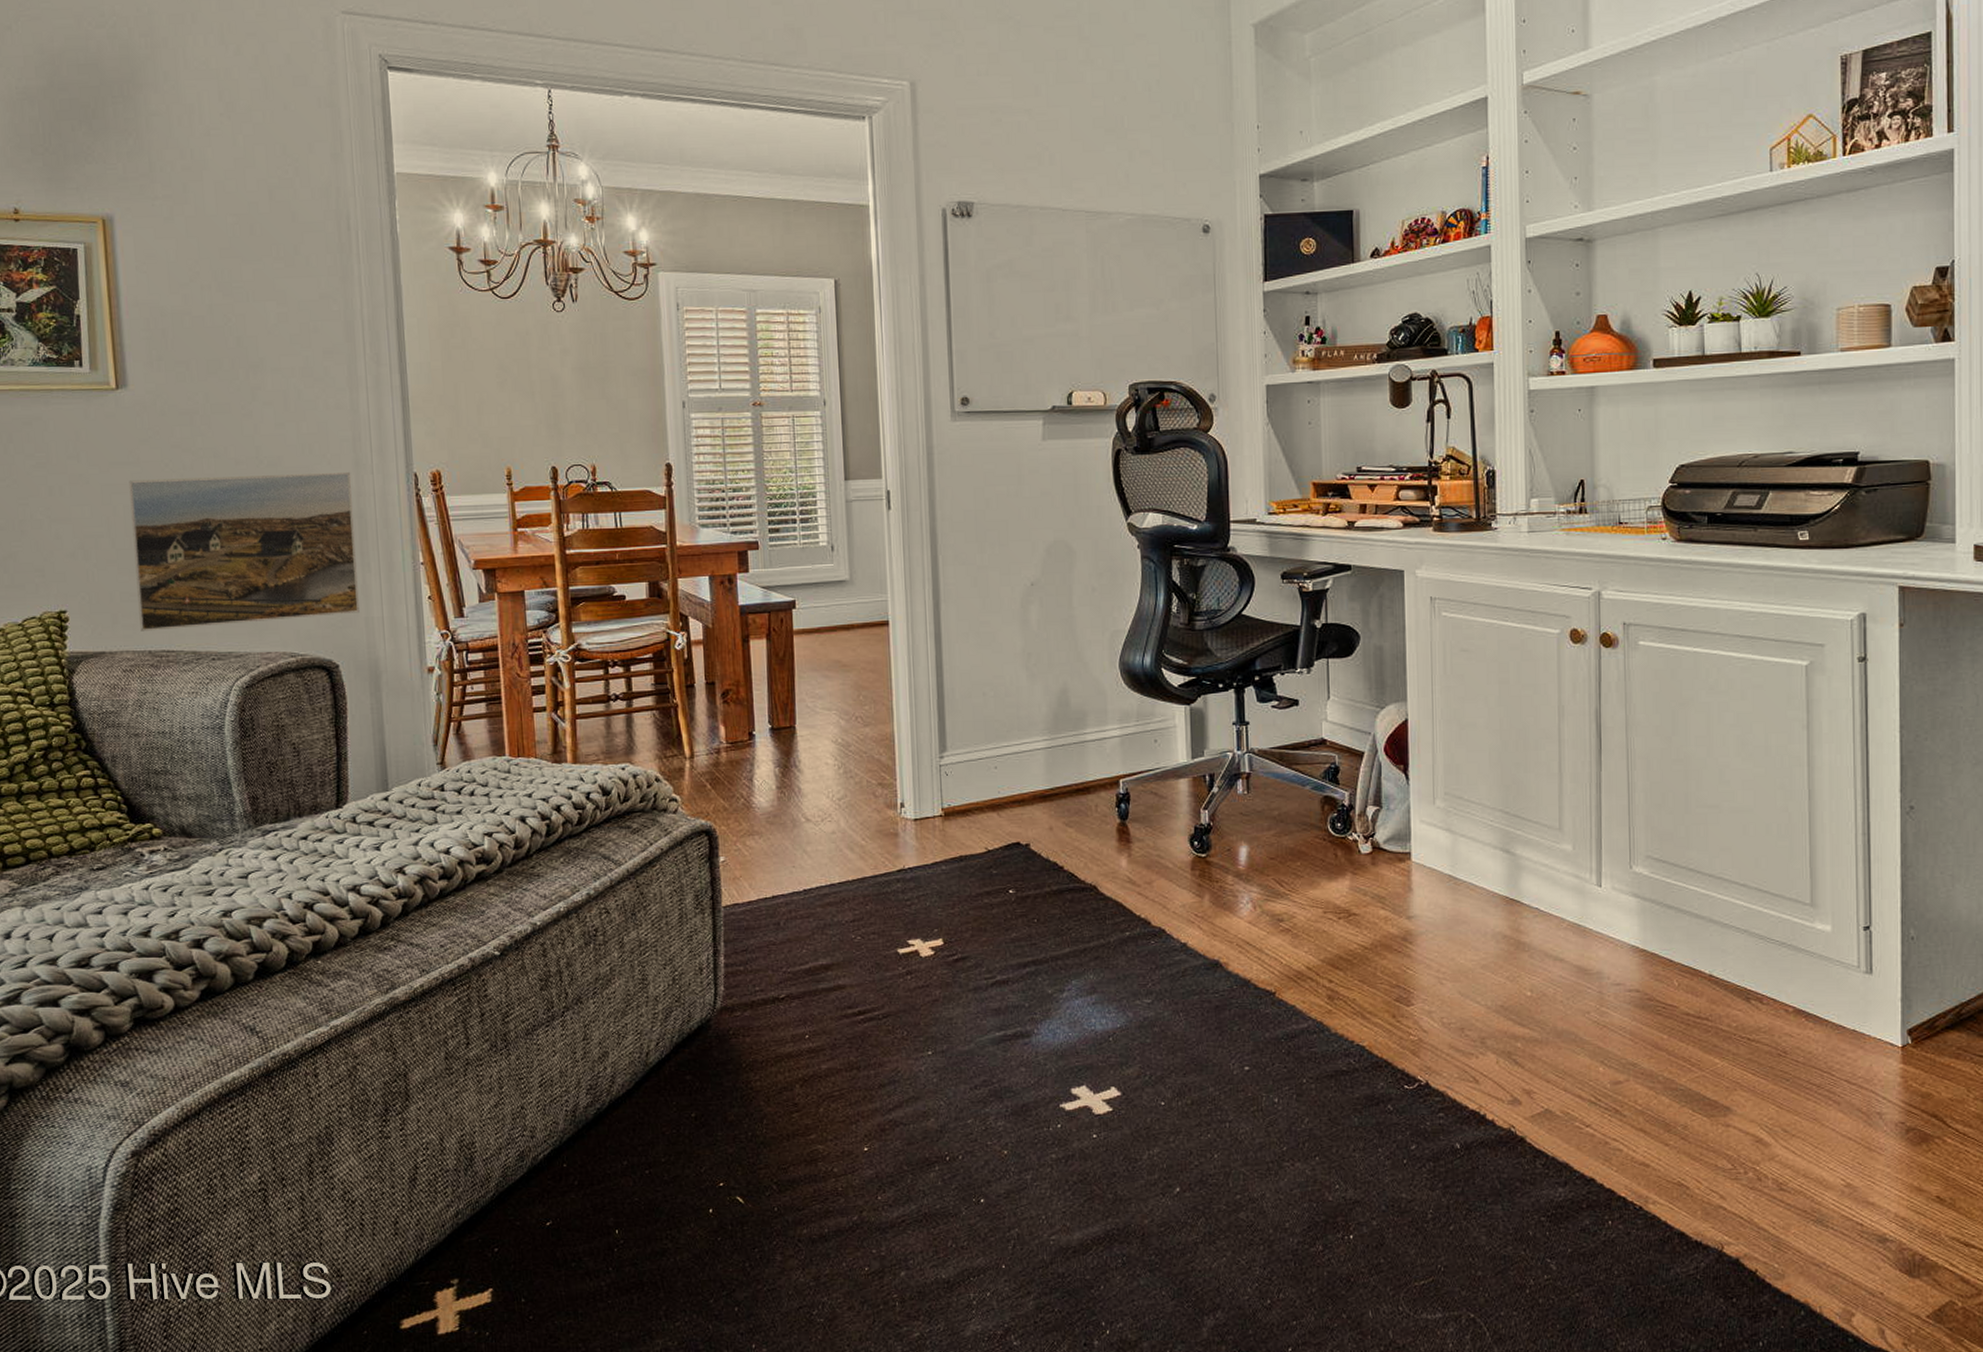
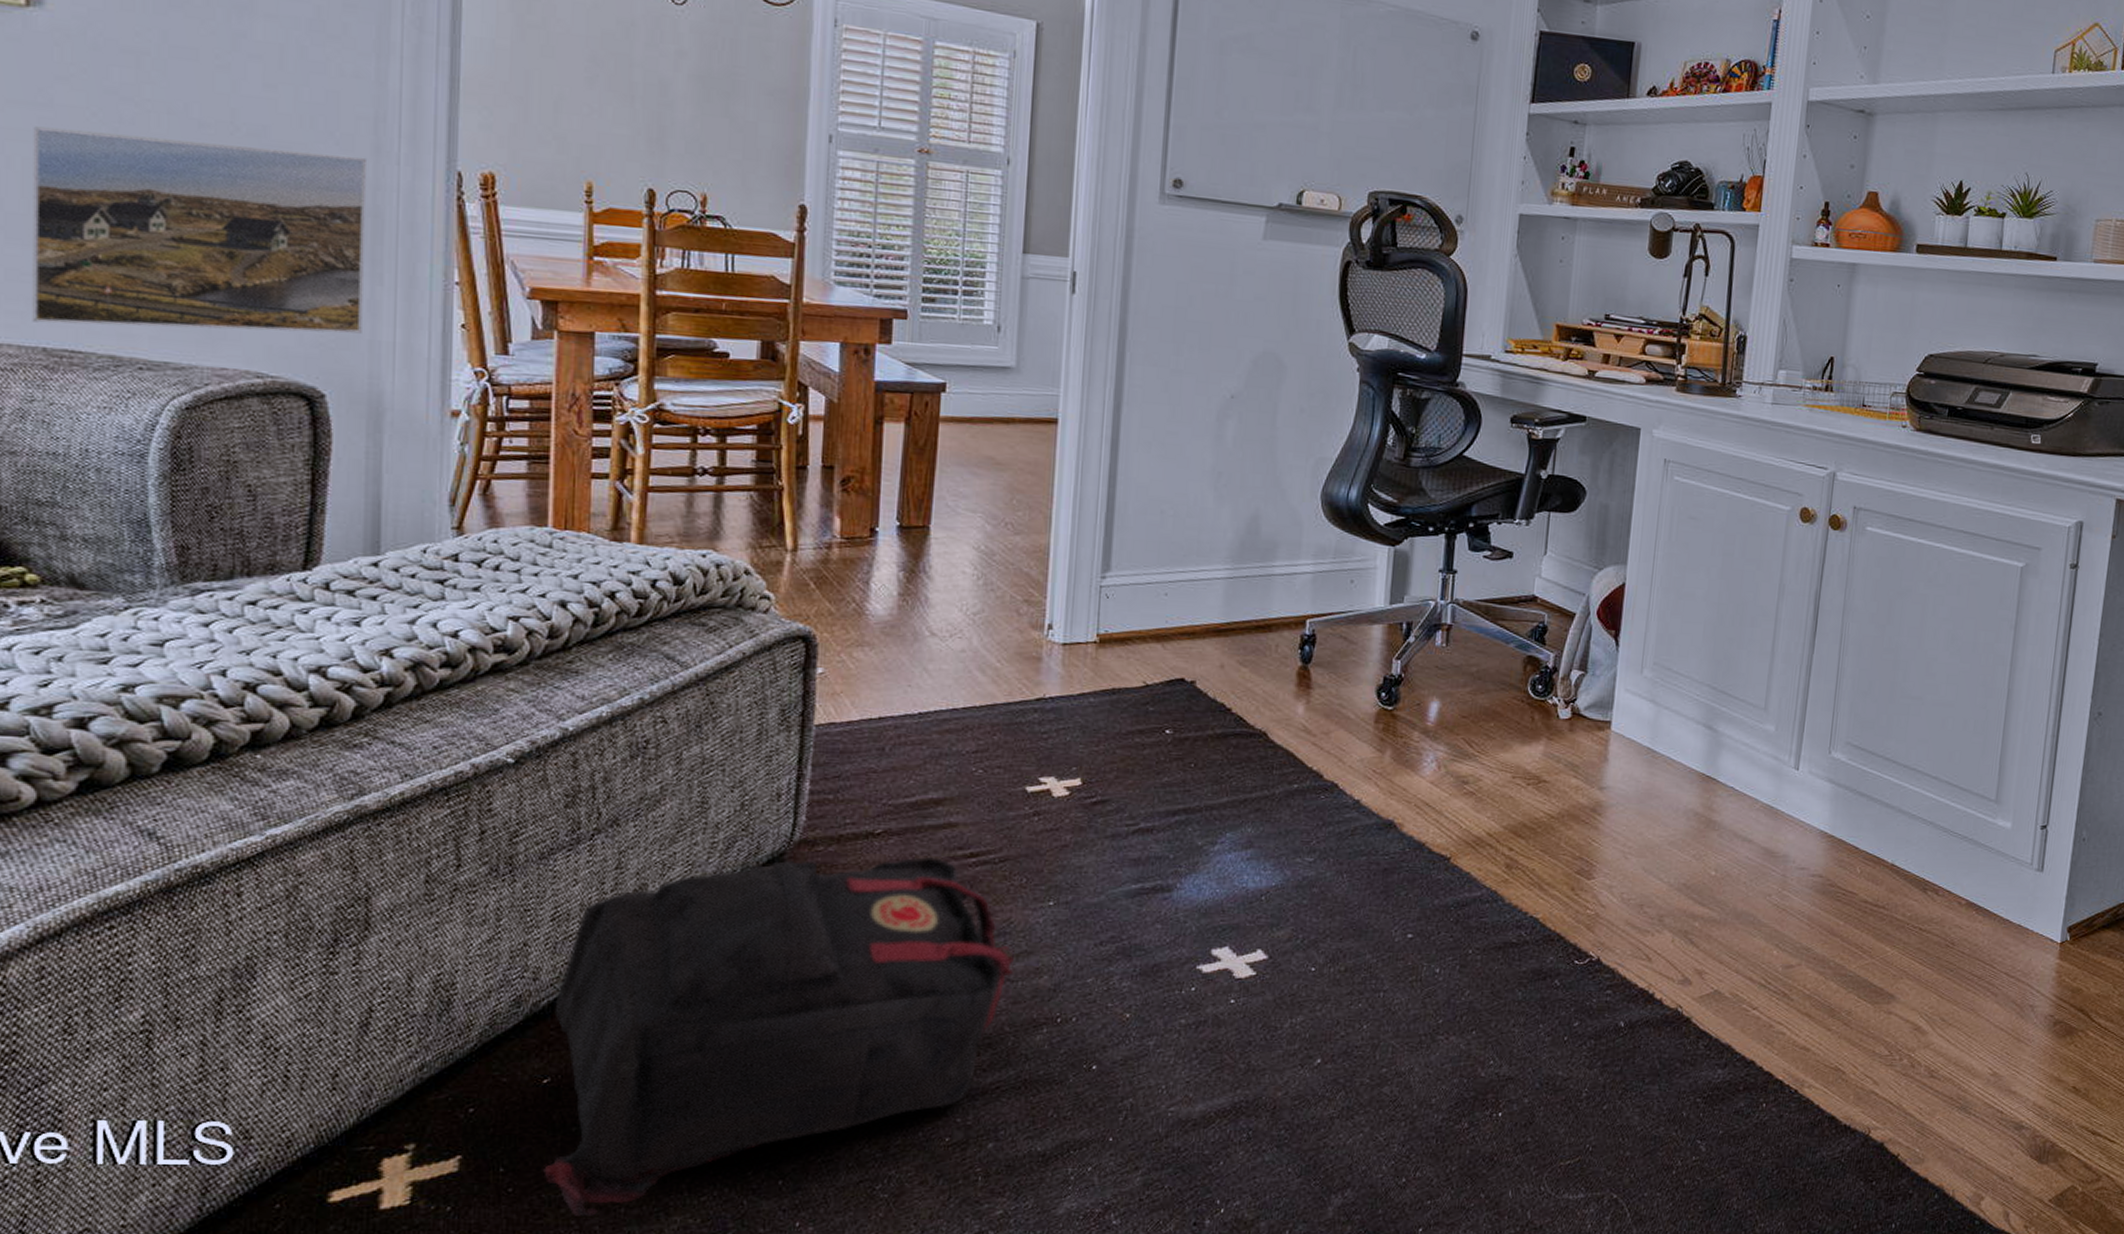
backpack: none [549,1017,905,1340] -> present [543,857,1014,1216]

